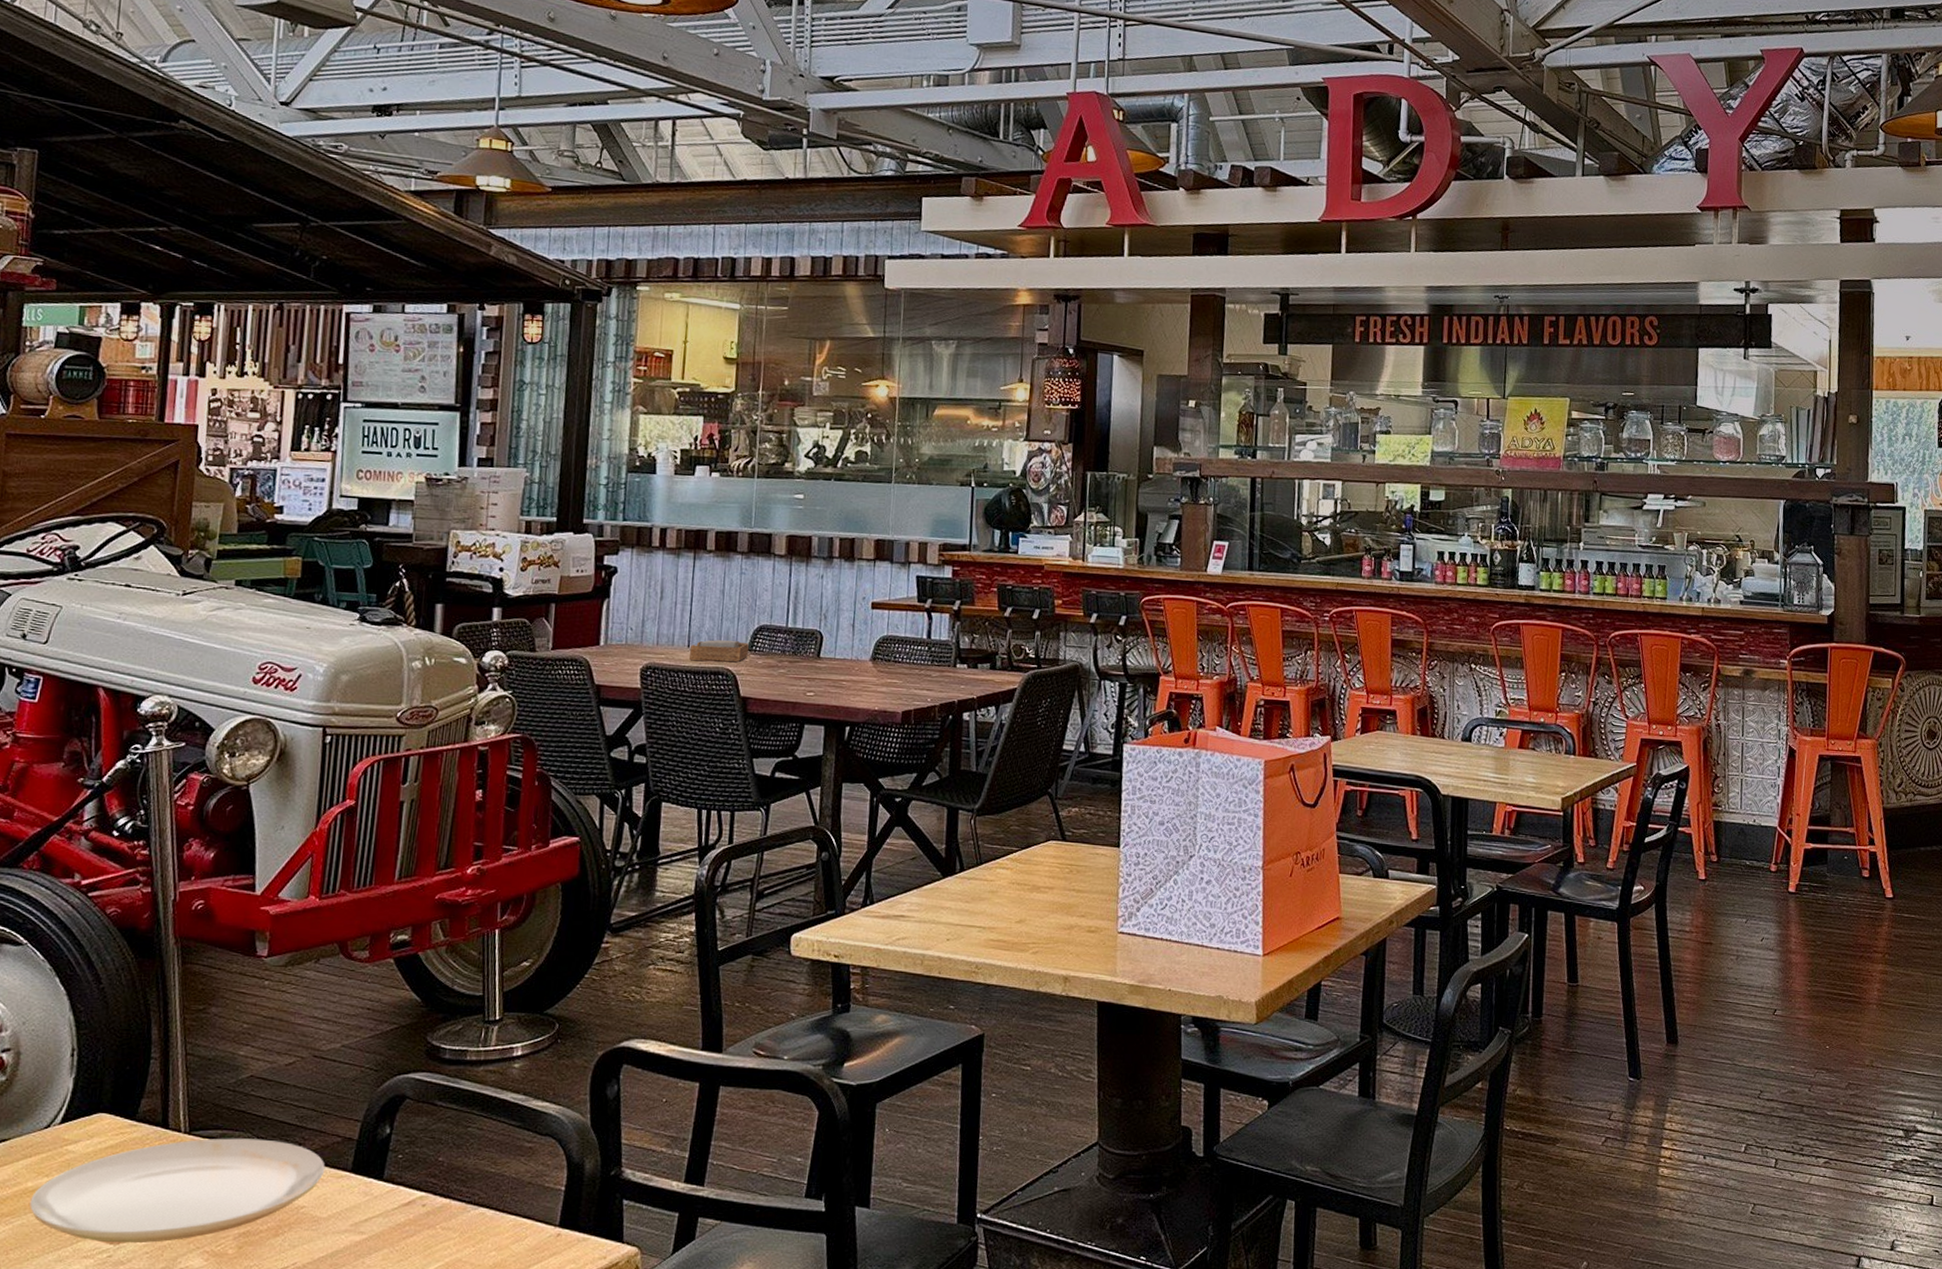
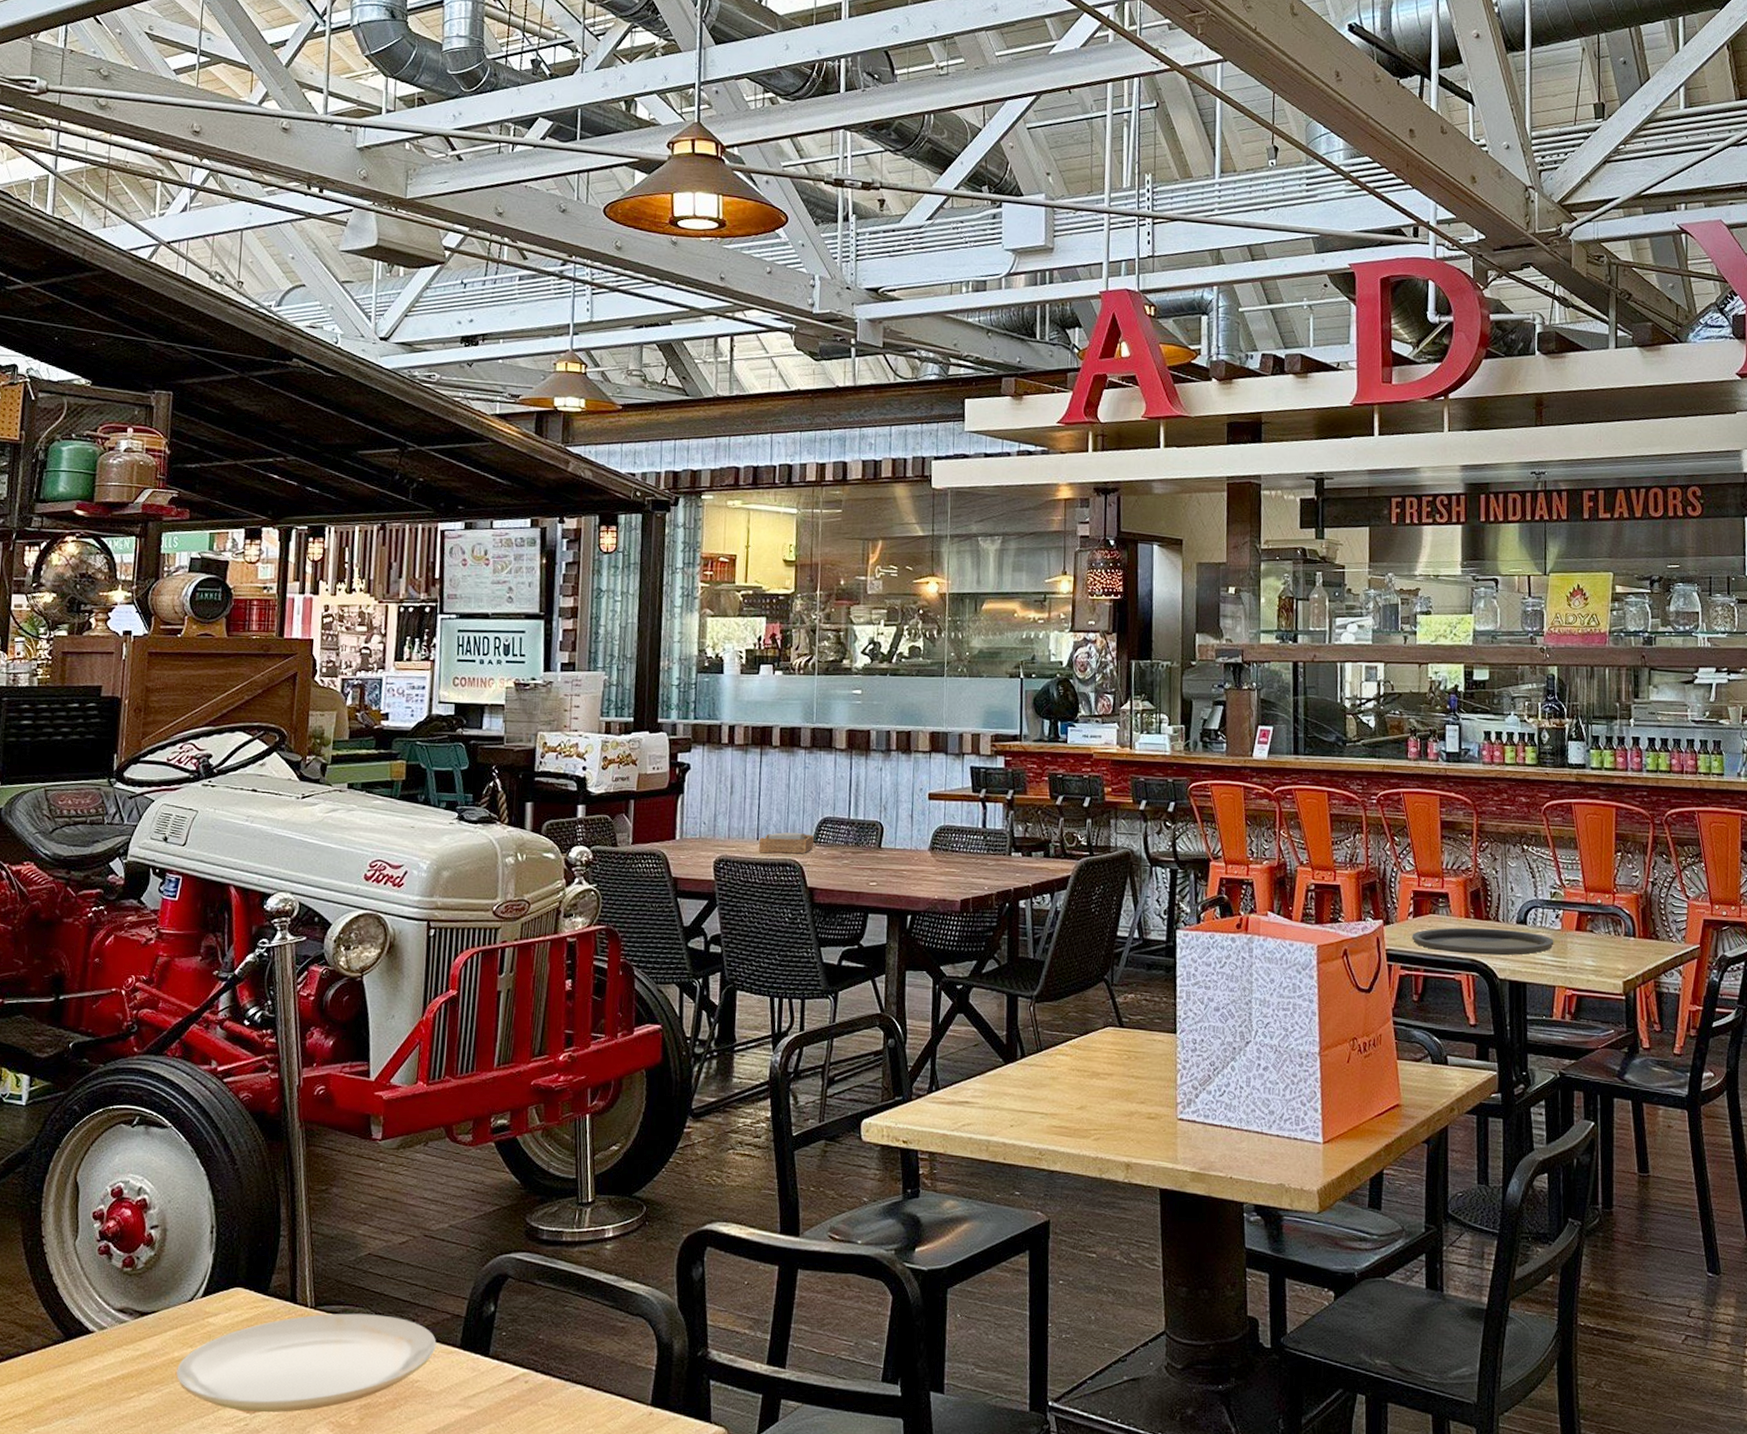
tray: none [1358,744,1497,772] -> present [1412,927,1554,956]

